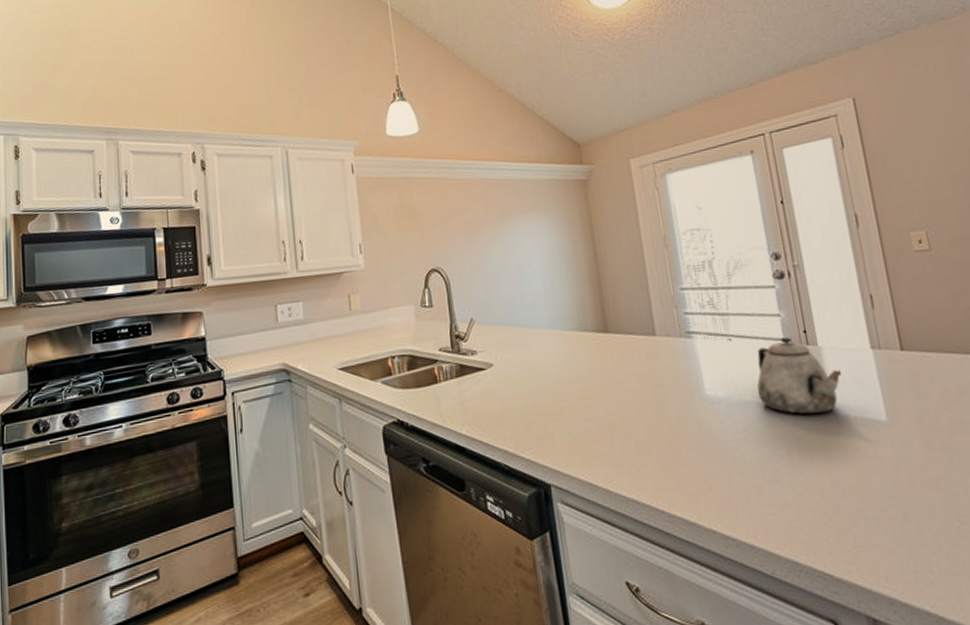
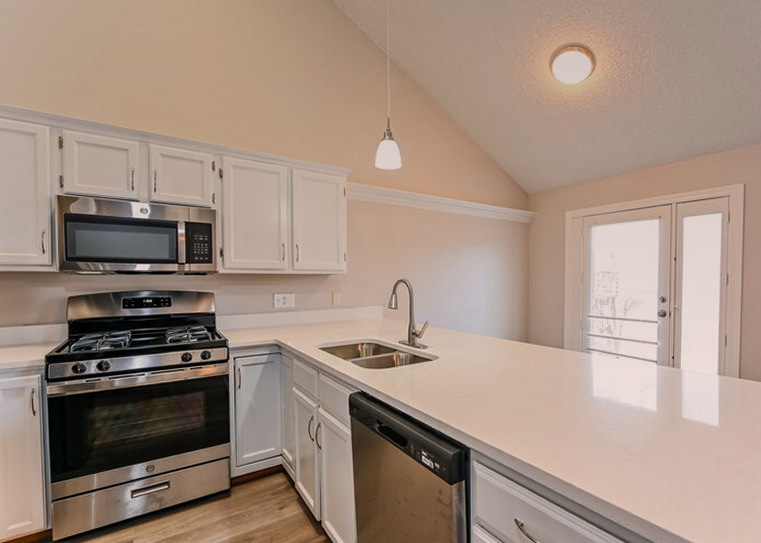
teapot: present [756,337,842,415] -> none [631,360,694,417]

